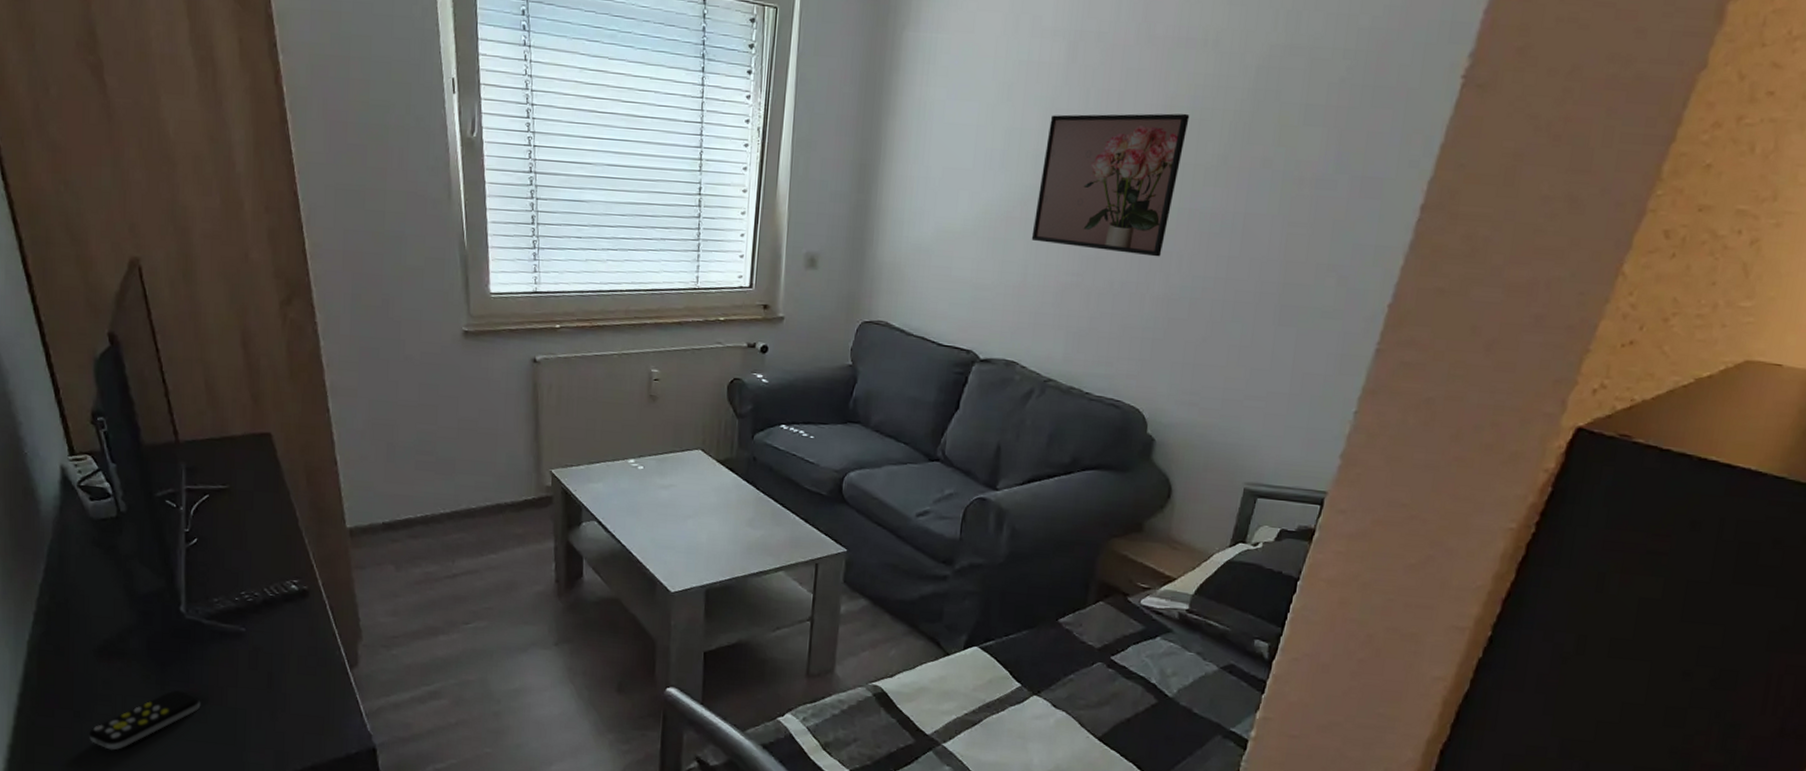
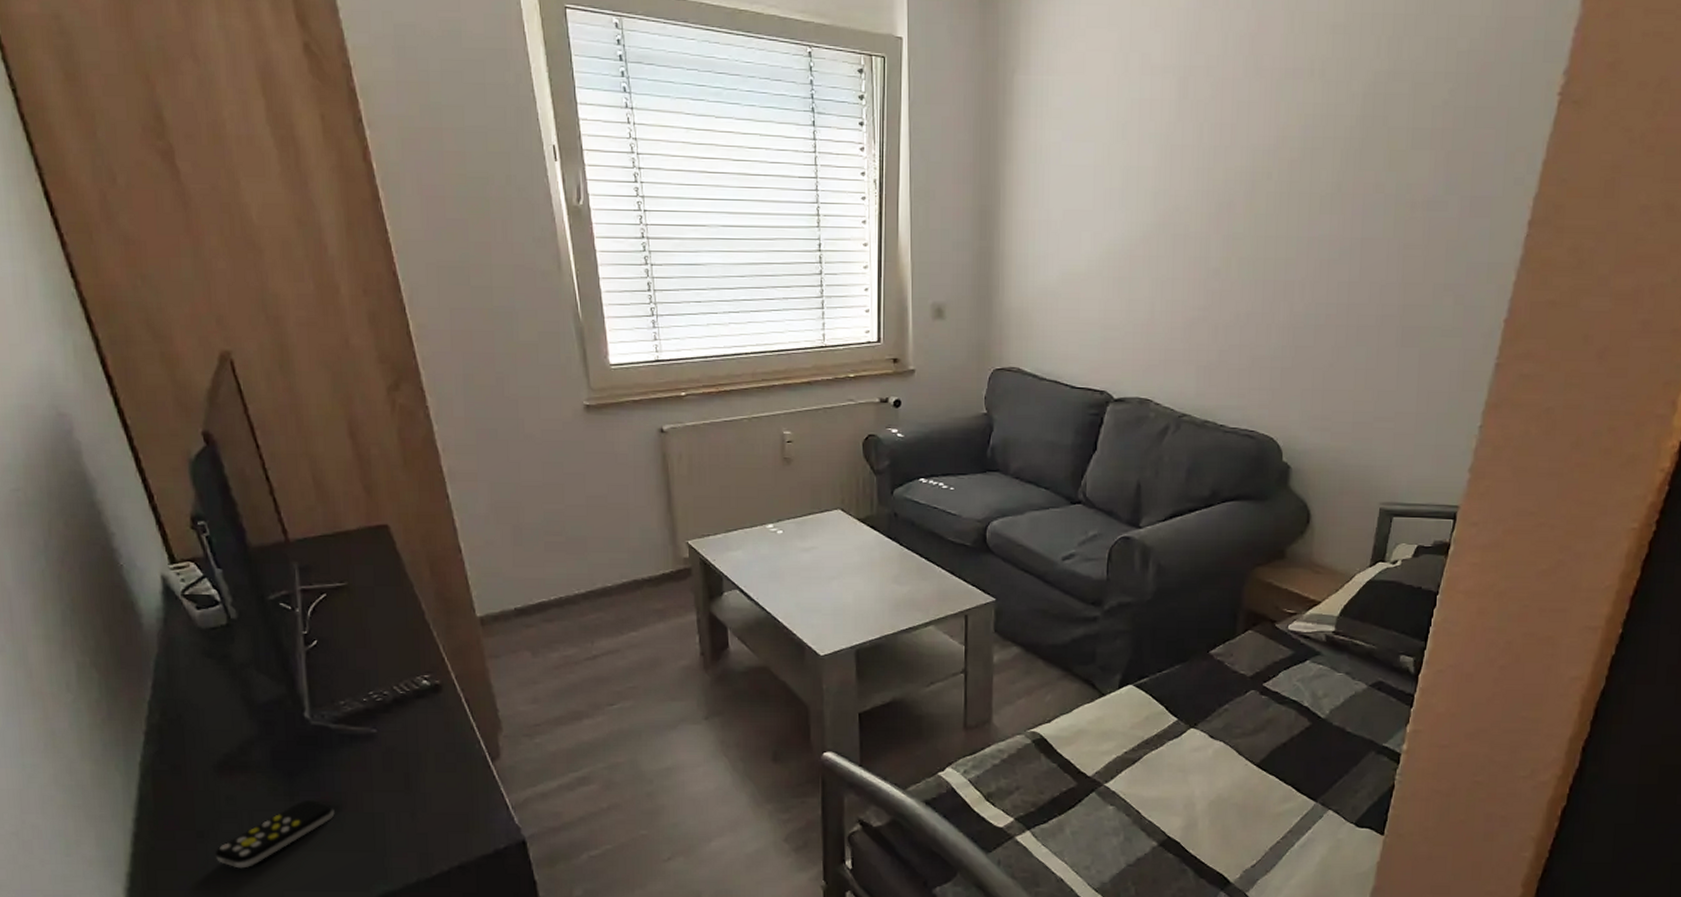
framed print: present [1031,113,1190,257] -> none [1156,143,1302,287]

